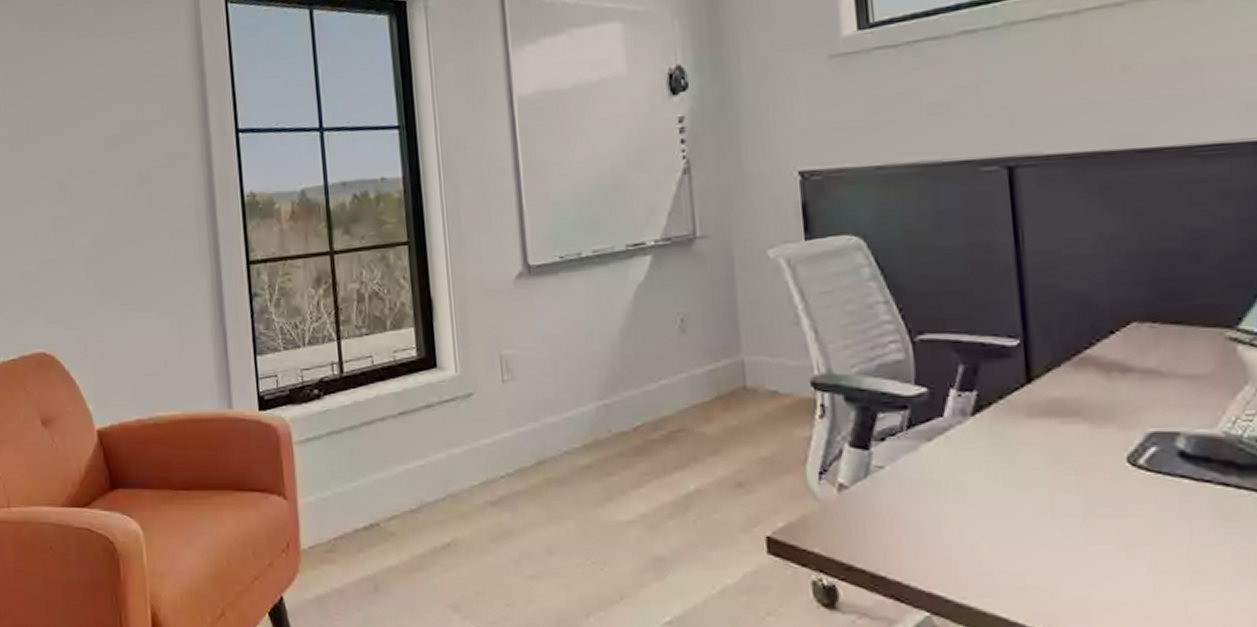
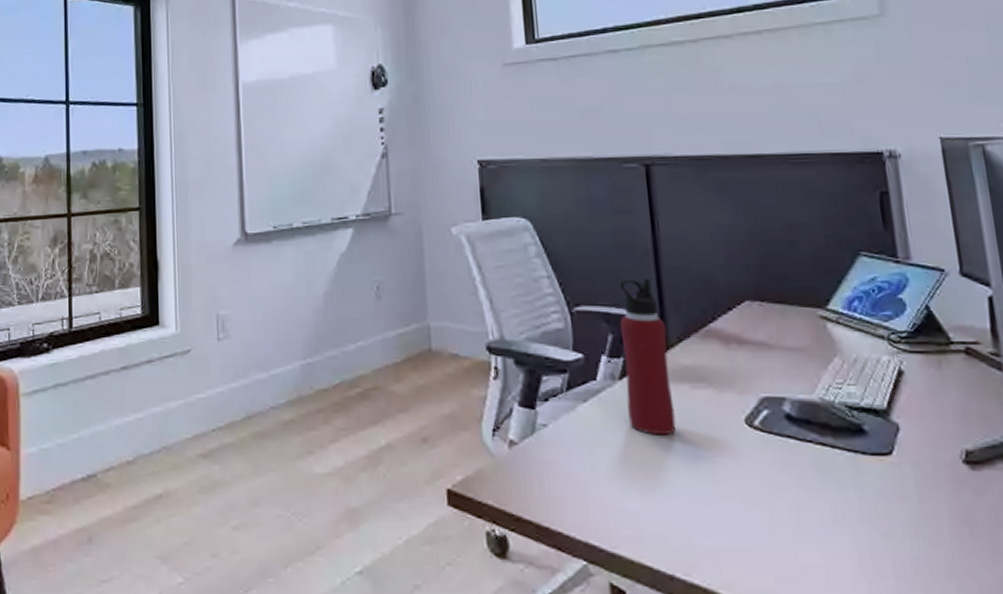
water bottle: none [972,300,1041,477] -> present [619,278,676,435]

